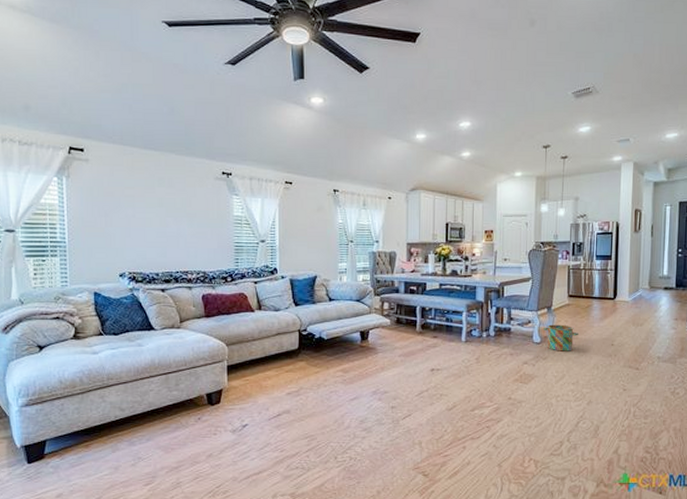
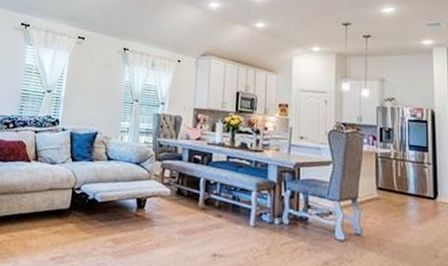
bucket: present [543,324,578,351] -> none [348,219,392,257]

